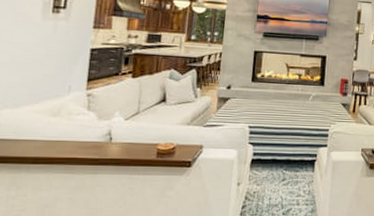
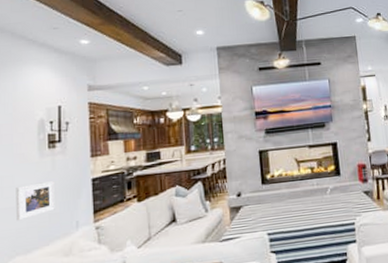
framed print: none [9,43,53,76] -> present [16,181,55,221]

